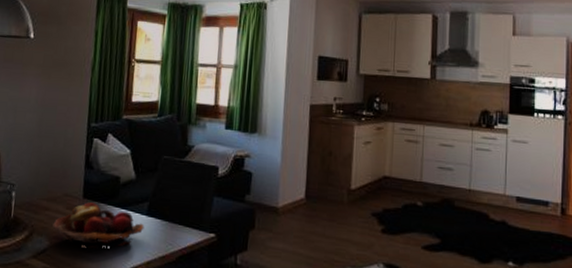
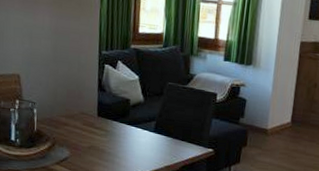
fruit basket: present [52,202,145,249] -> none [72,120,152,159]

